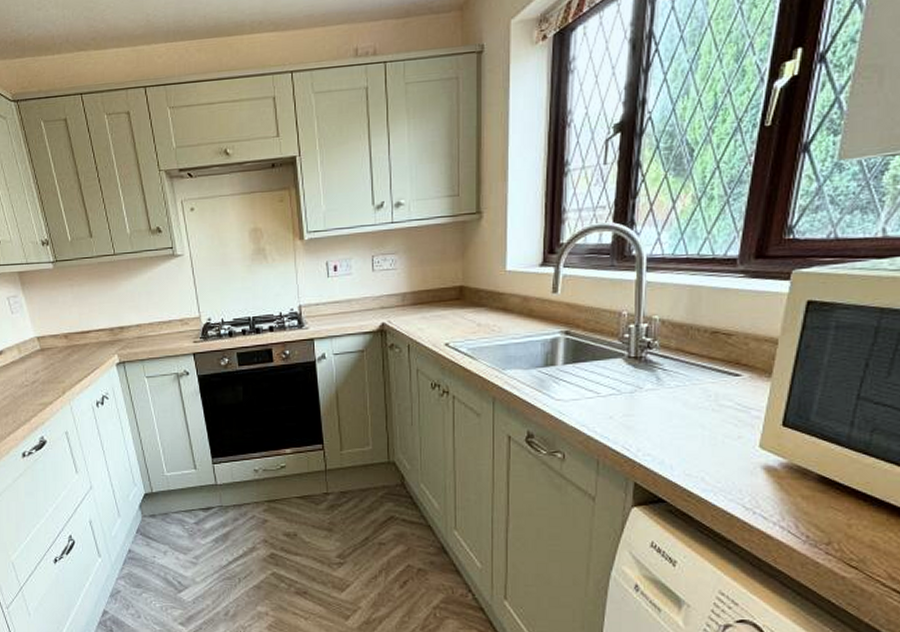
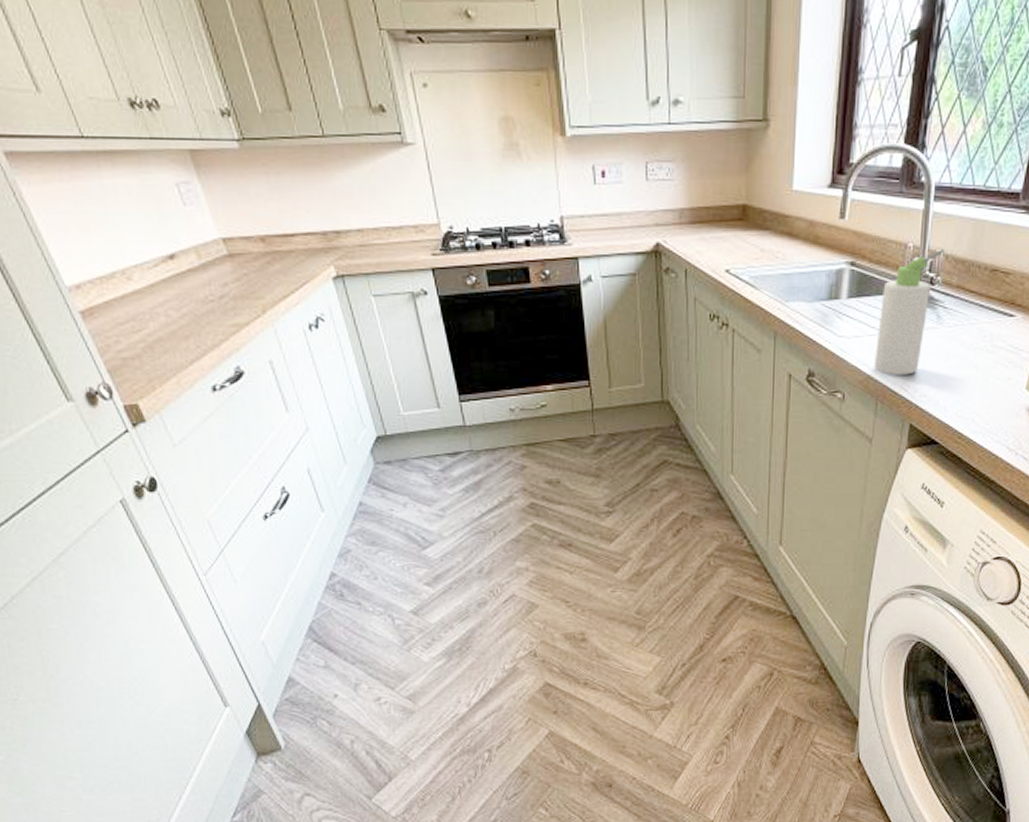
bottle: none [594,314,660,435] -> present [874,248,945,375]

